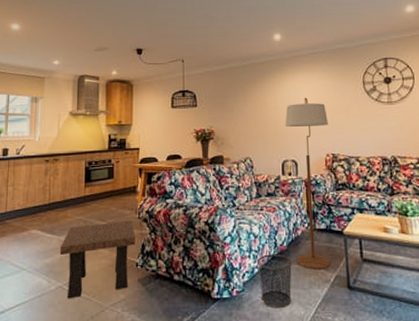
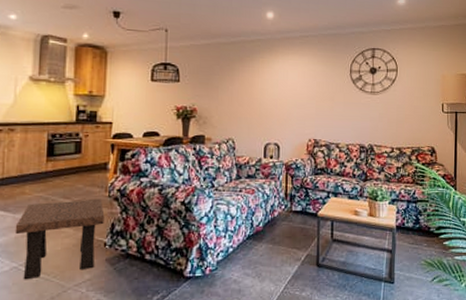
waste bin: present [256,254,293,309] -> none [231,234,267,286]
floor lamp: present [284,97,331,269] -> none [270,81,313,249]

